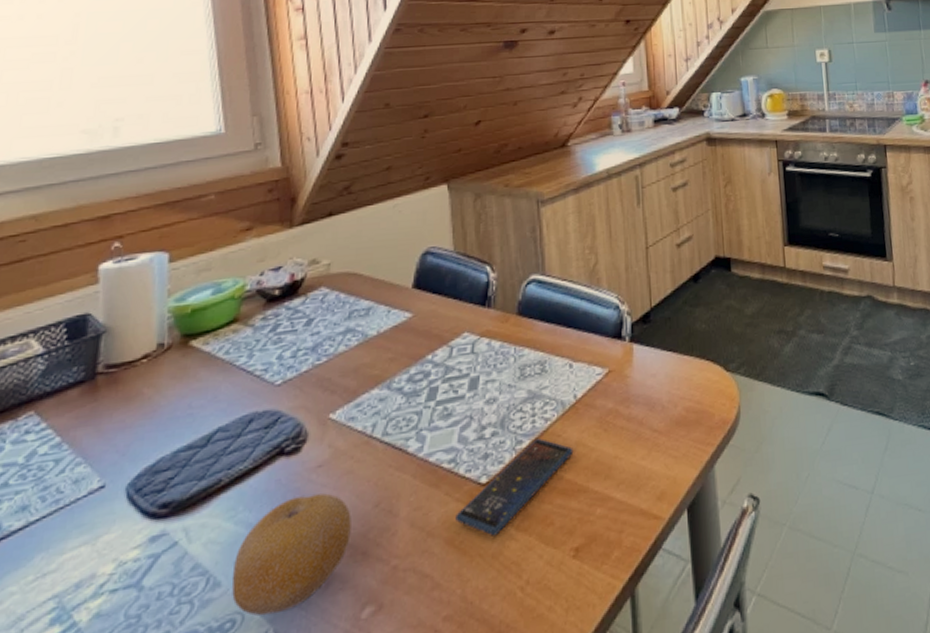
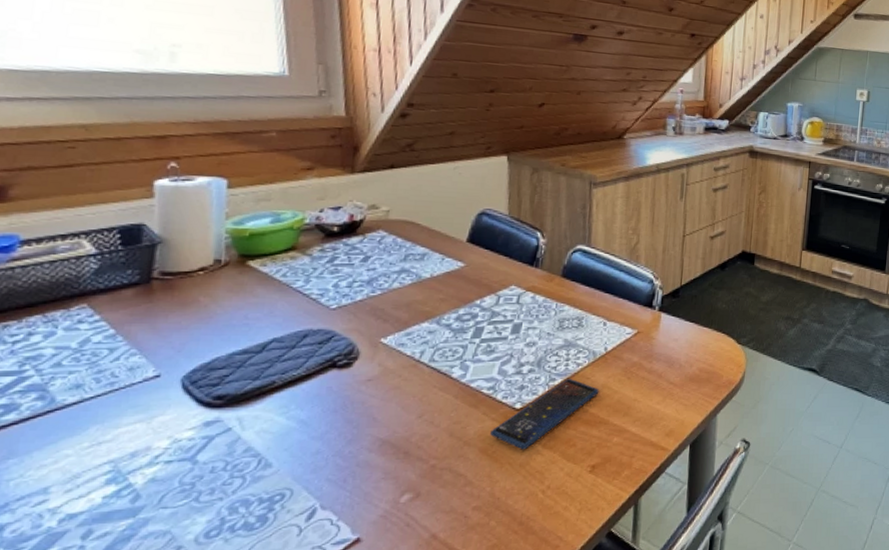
fruit: present [232,493,351,616] -> none [282,402,396,493]

